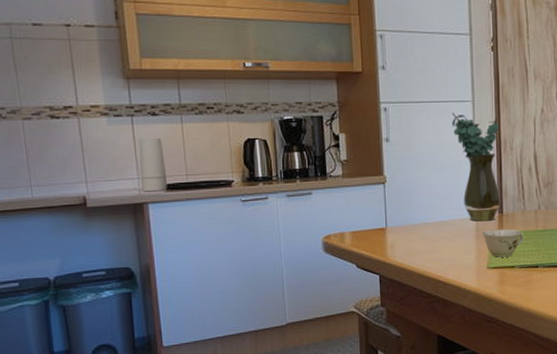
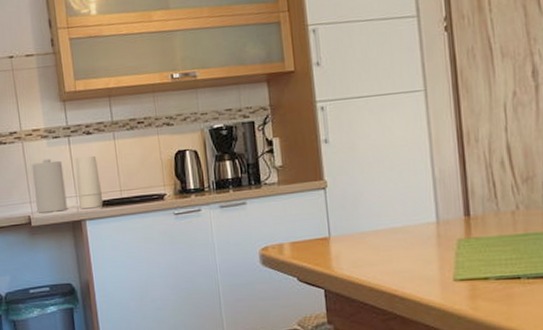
paper towel holder: none [88,137,128,194] -> present [31,159,67,213]
vase: present [452,113,501,222] -> none [400,105,467,227]
teacup: present [482,229,524,258] -> none [444,234,500,268]

